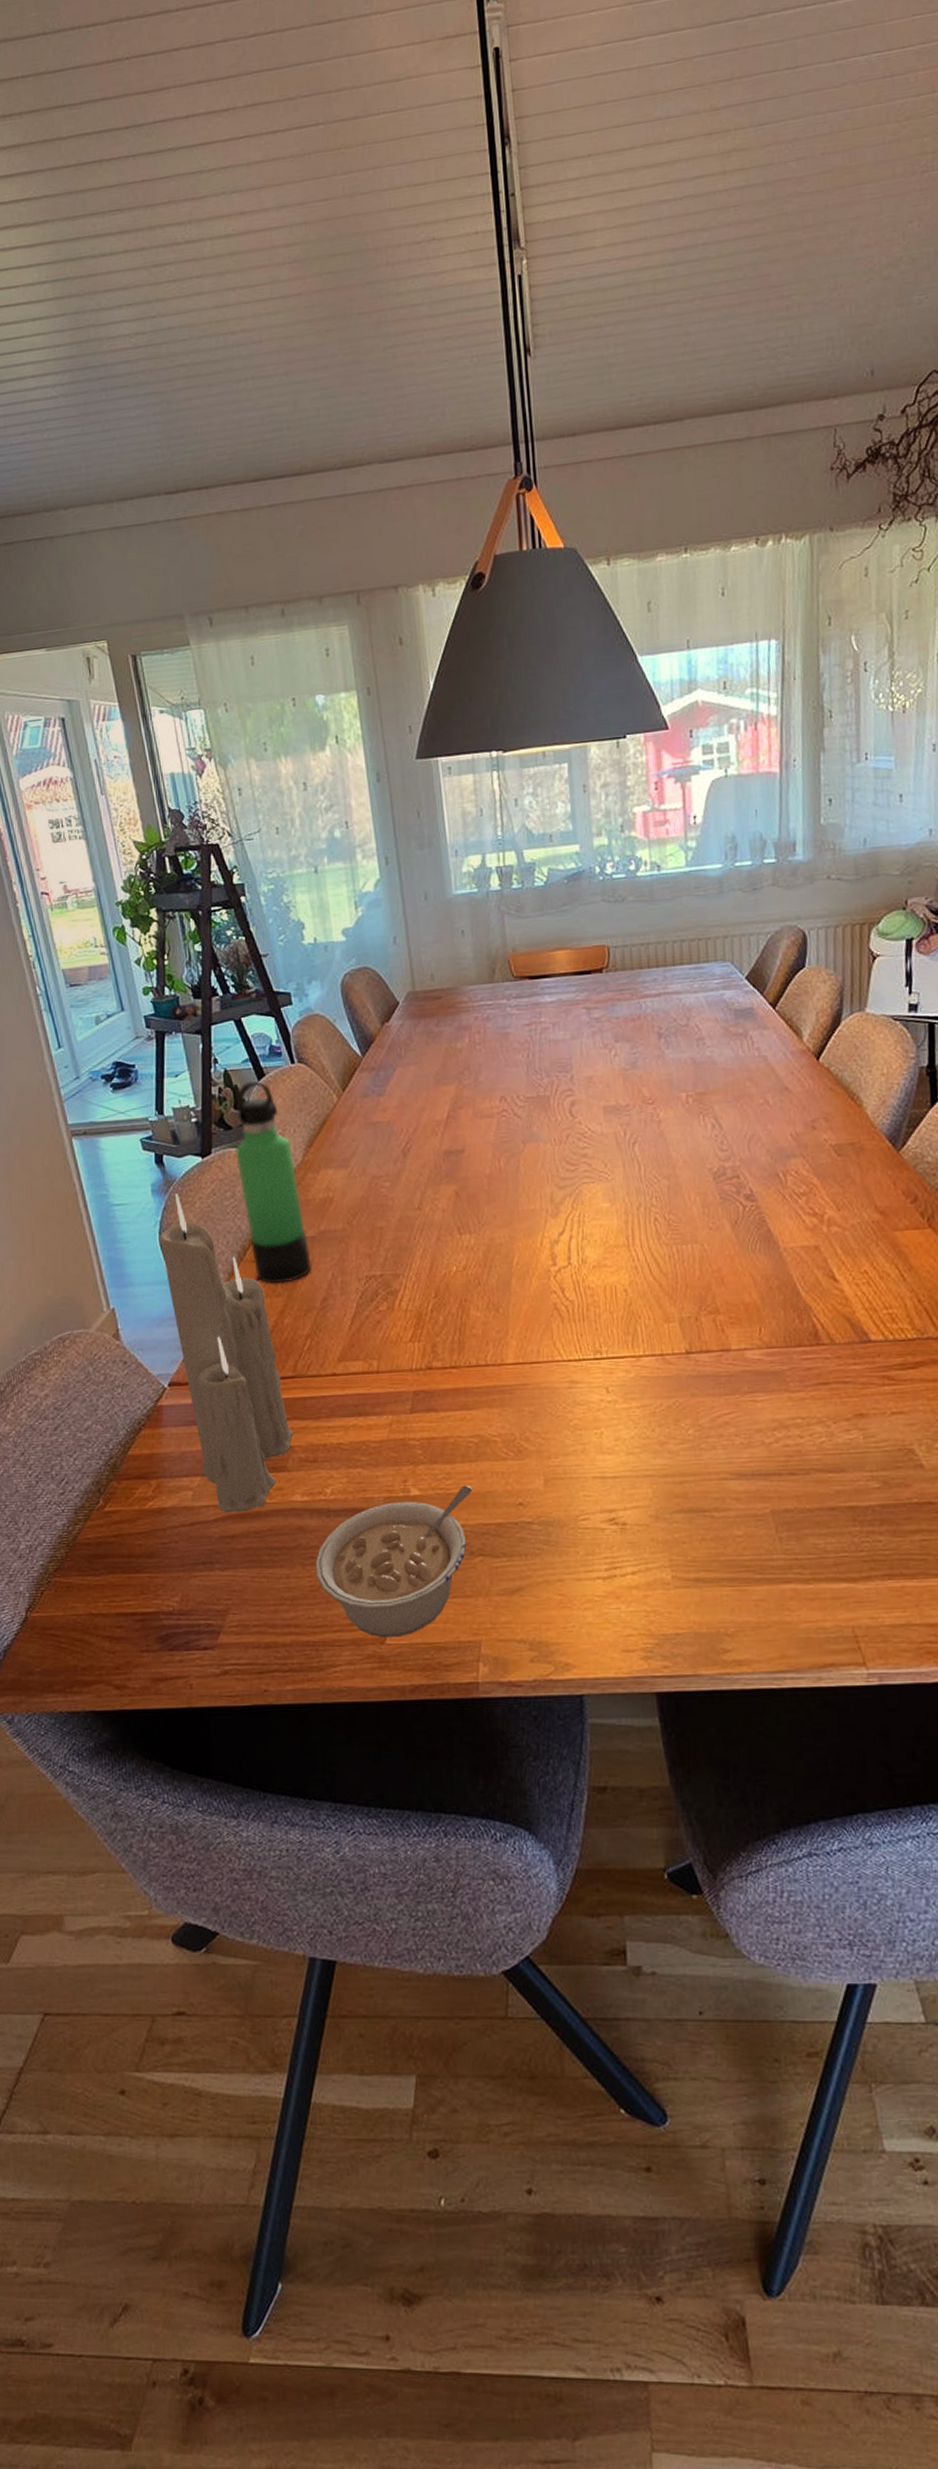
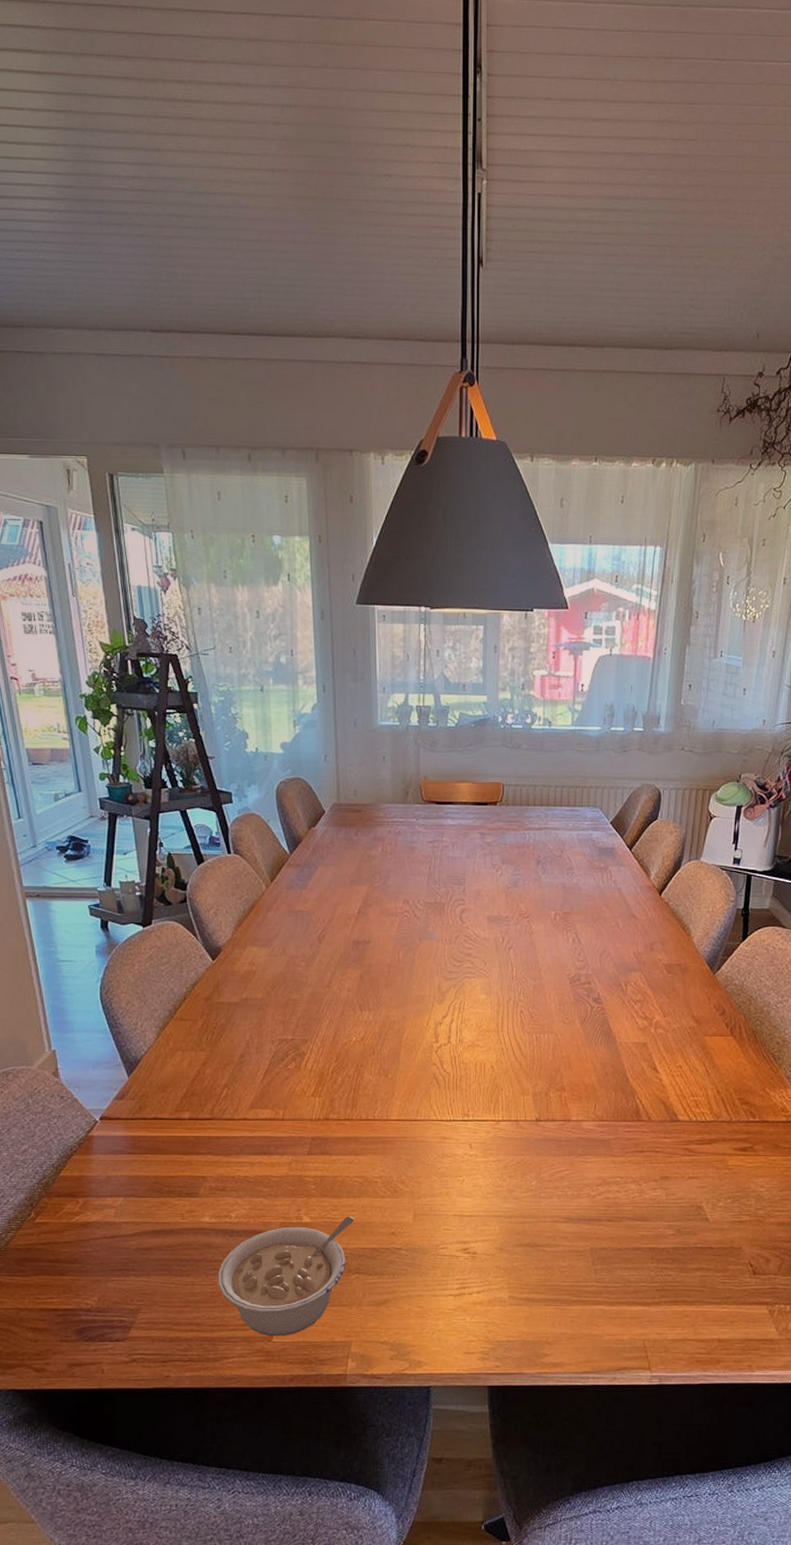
candle: present [159,1194,293,1513] -> none [99,956,206,1229]
thermos bottle: present [235,1080,312,1284] -> none [173,865,234,1040]

